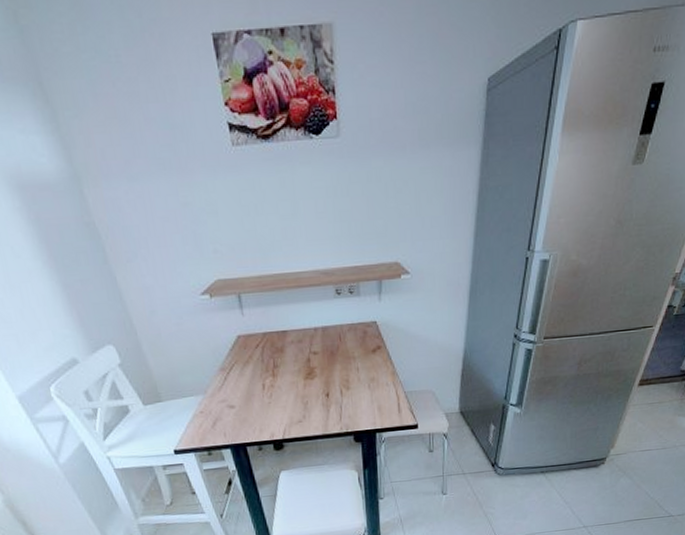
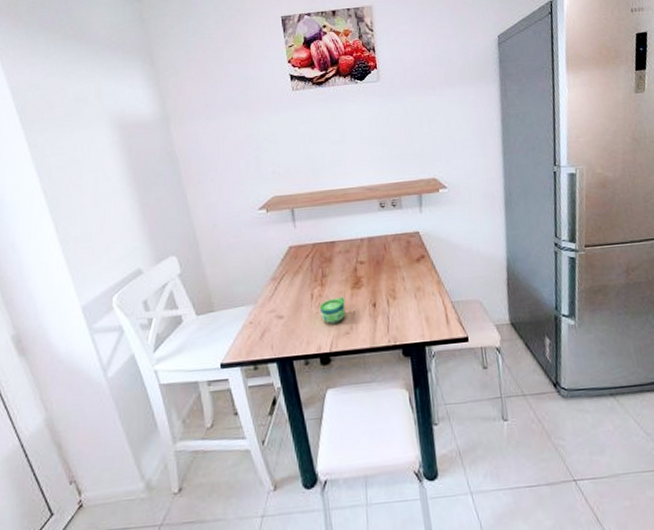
cup: none [271,386,299,413] -> present [319,296,346,324]

